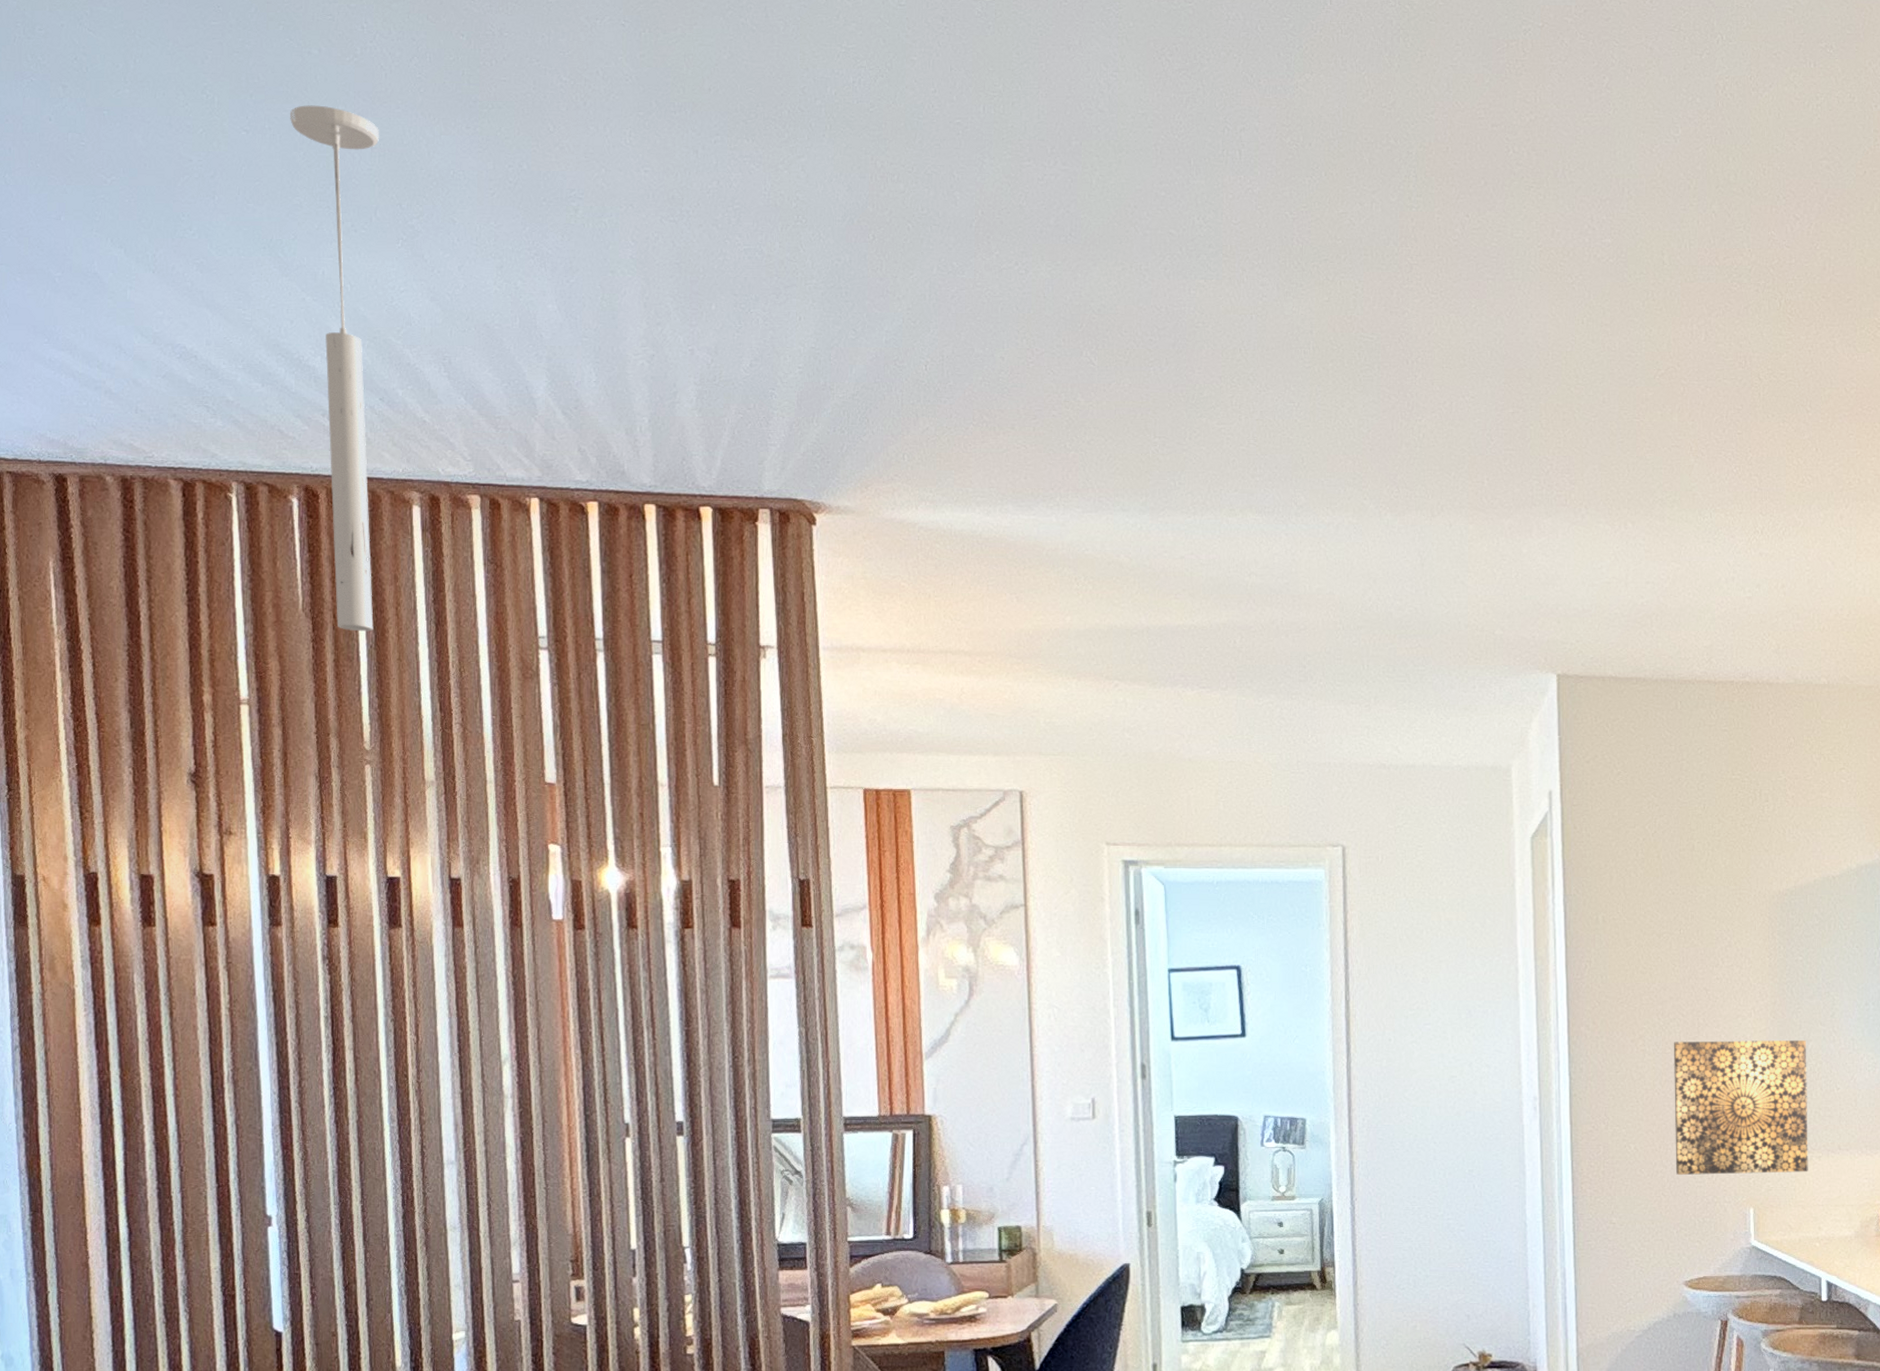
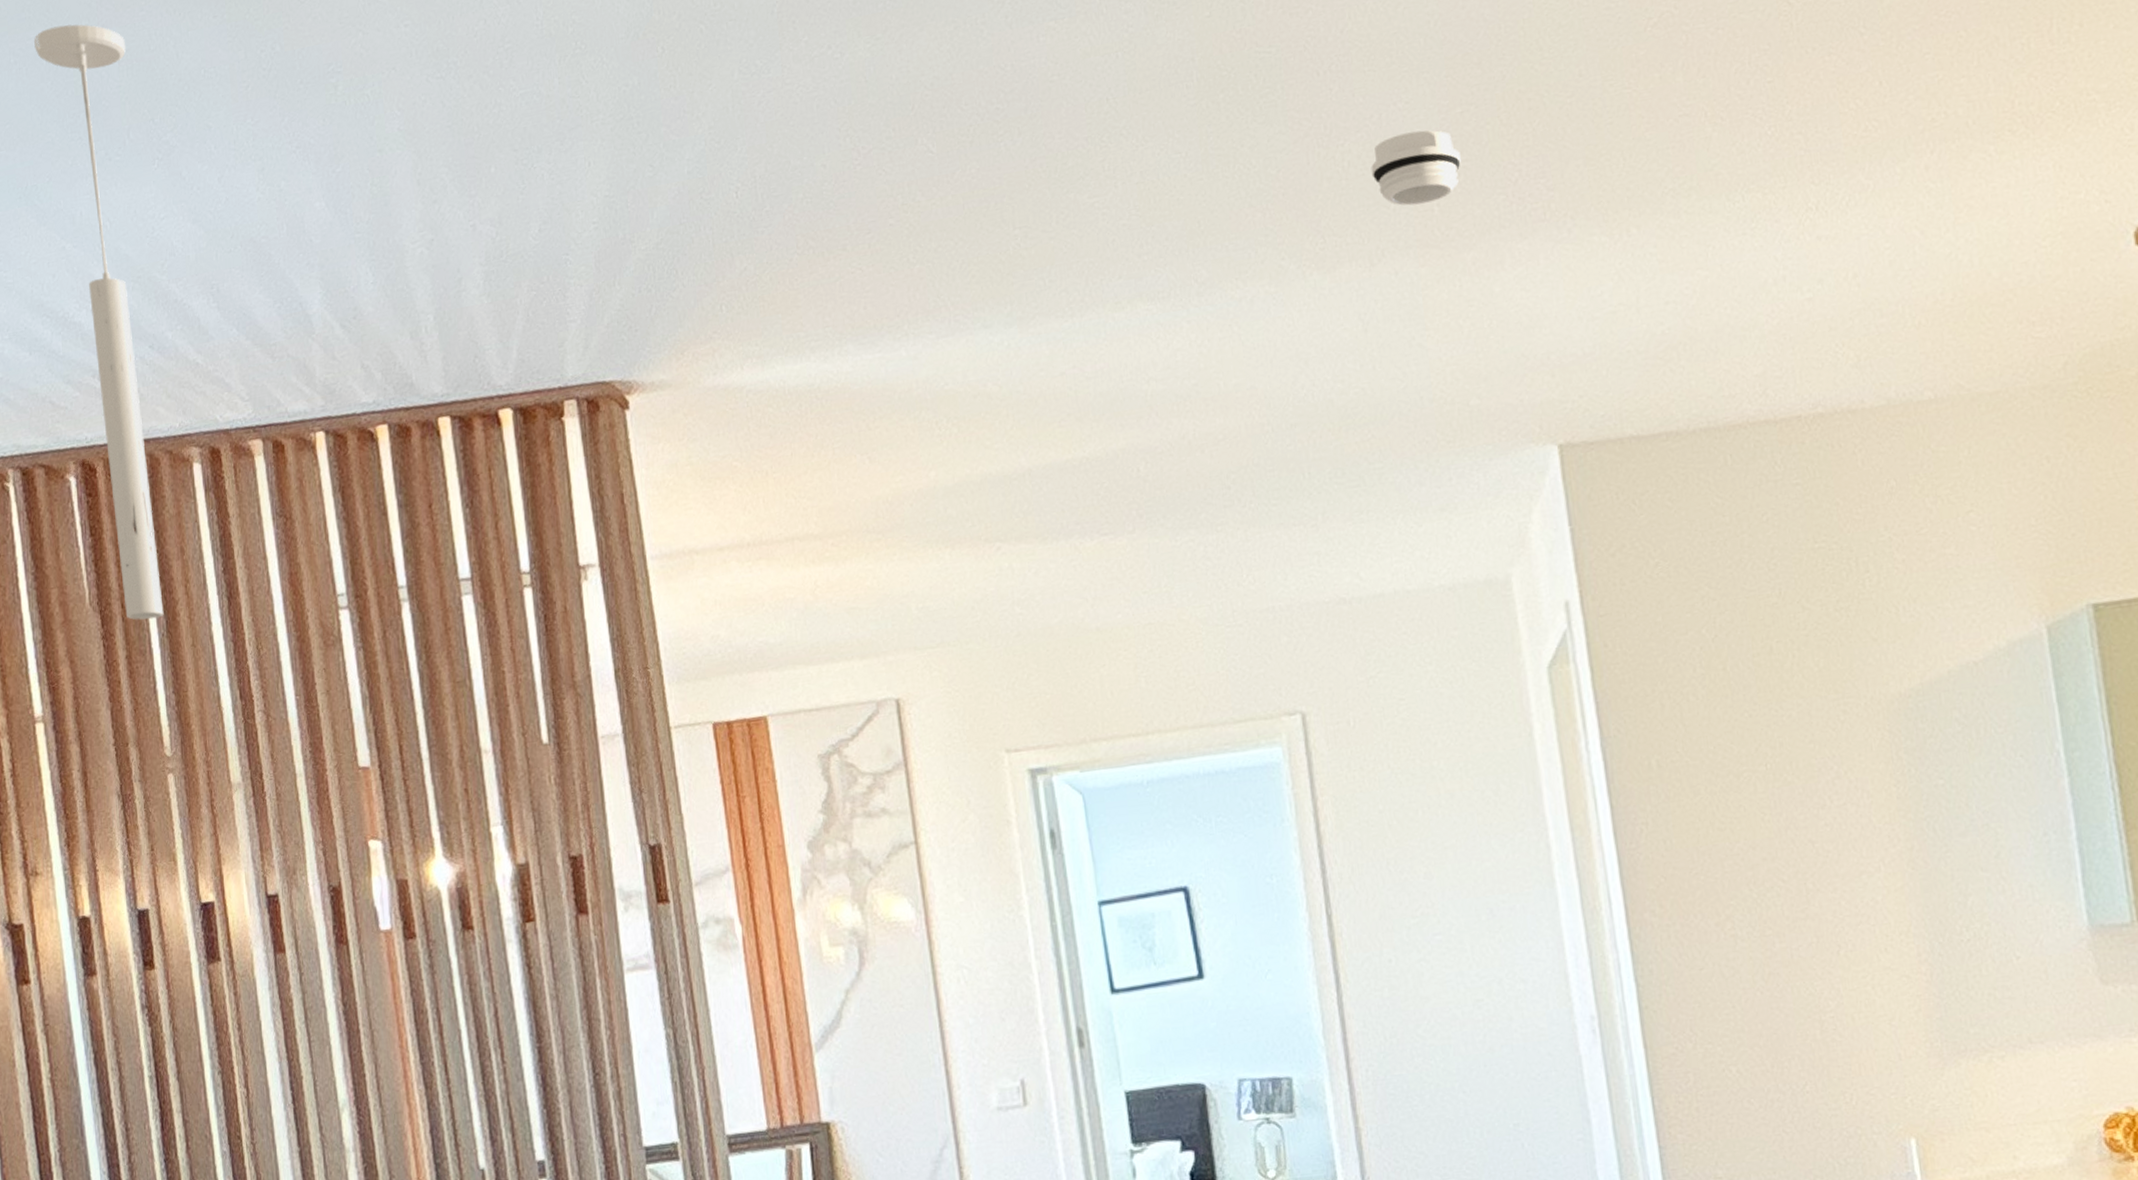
smoke detector: none [1440,420,1508,476] -> present [1371,130,1461,206]
wall art: present [1674,1039,1808,1175] -> none [1775,894,1989,1102]

